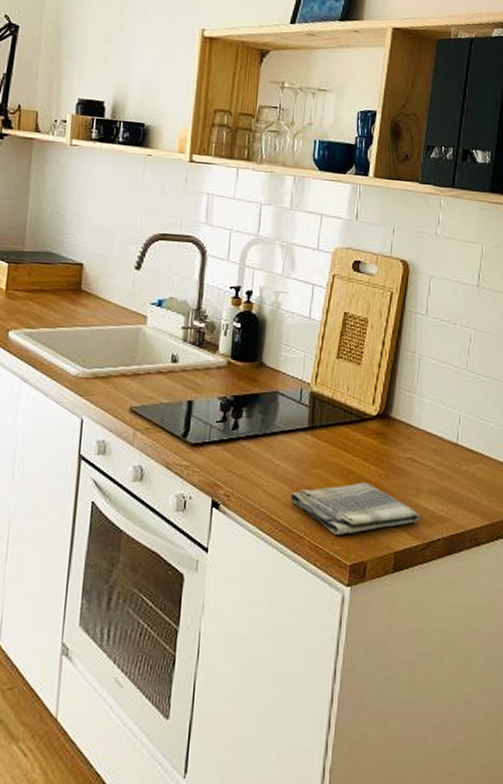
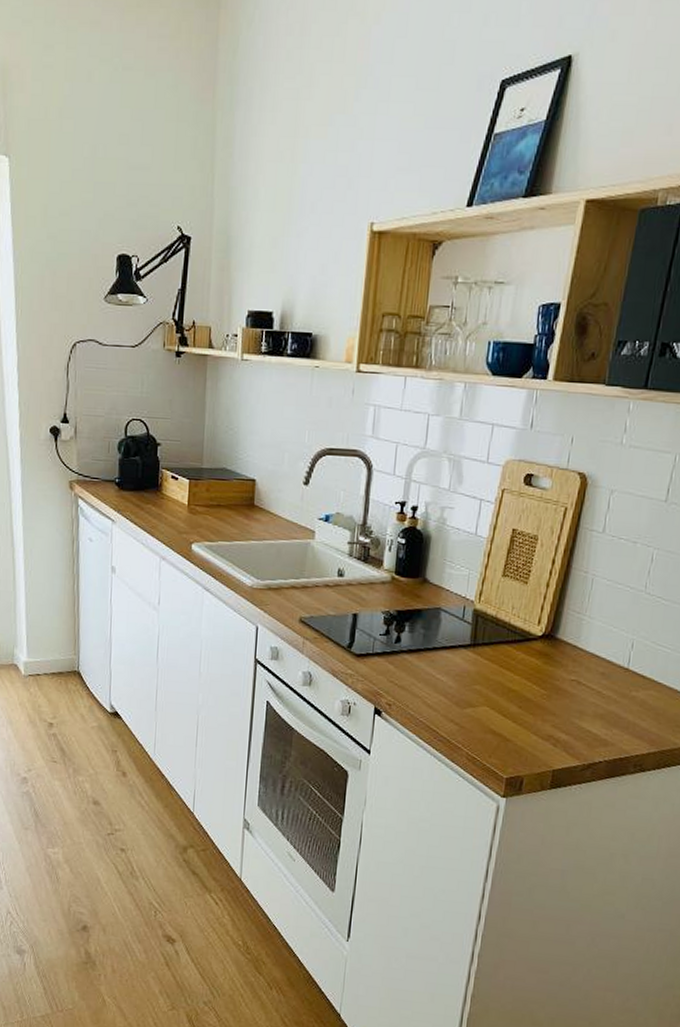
dish towel: present [290,482,421,535] -> none [449,701,582,749]

